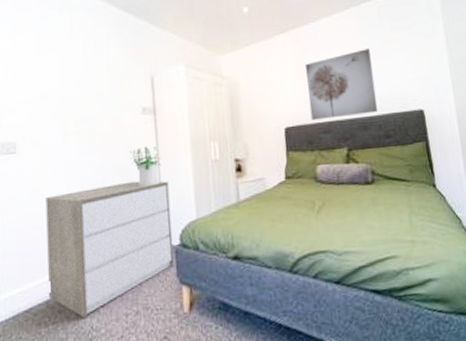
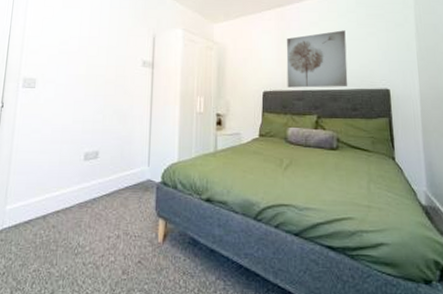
dresser: present [45,181,175,318] -> none [47,122,157,234]
potted plant: present [129,146,161,186] -> none [128,94,153,128]

